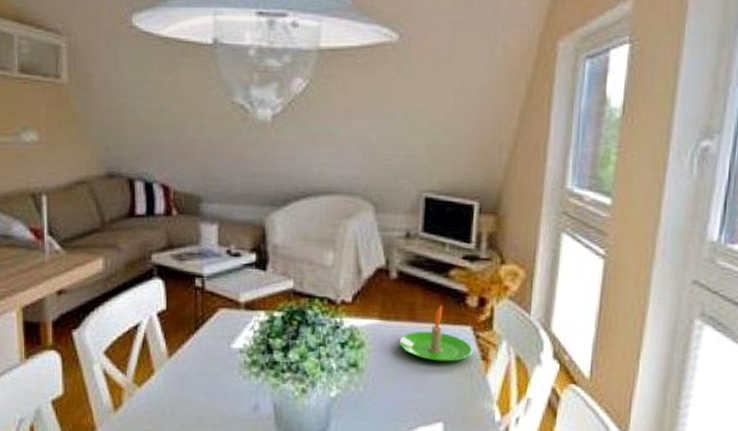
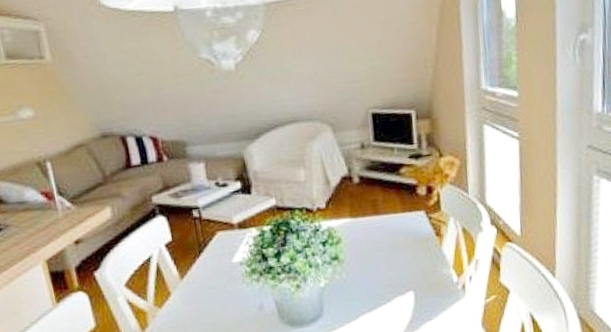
candle: present [399,305,473,362] -> none [368,197,428,244]

